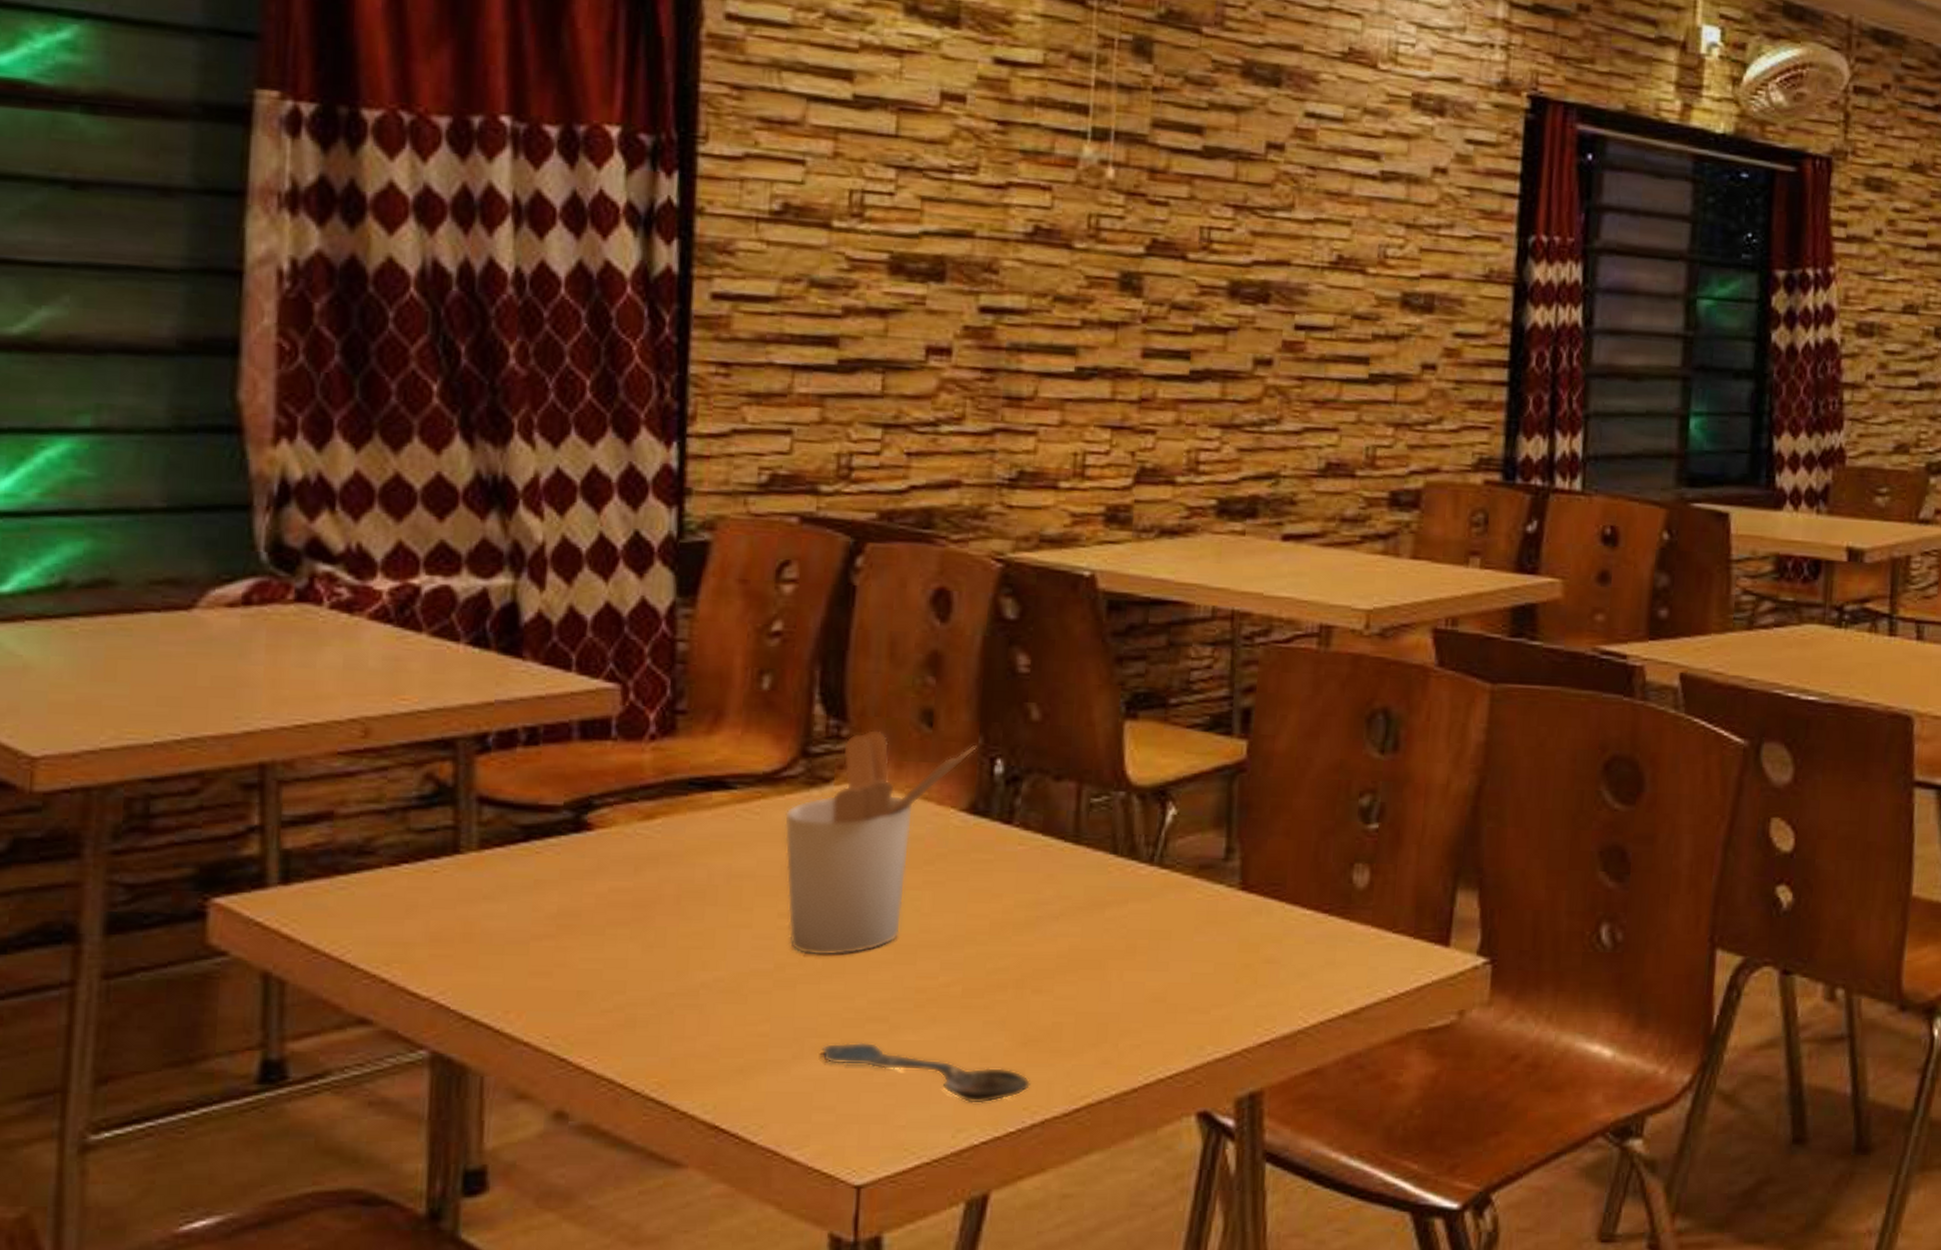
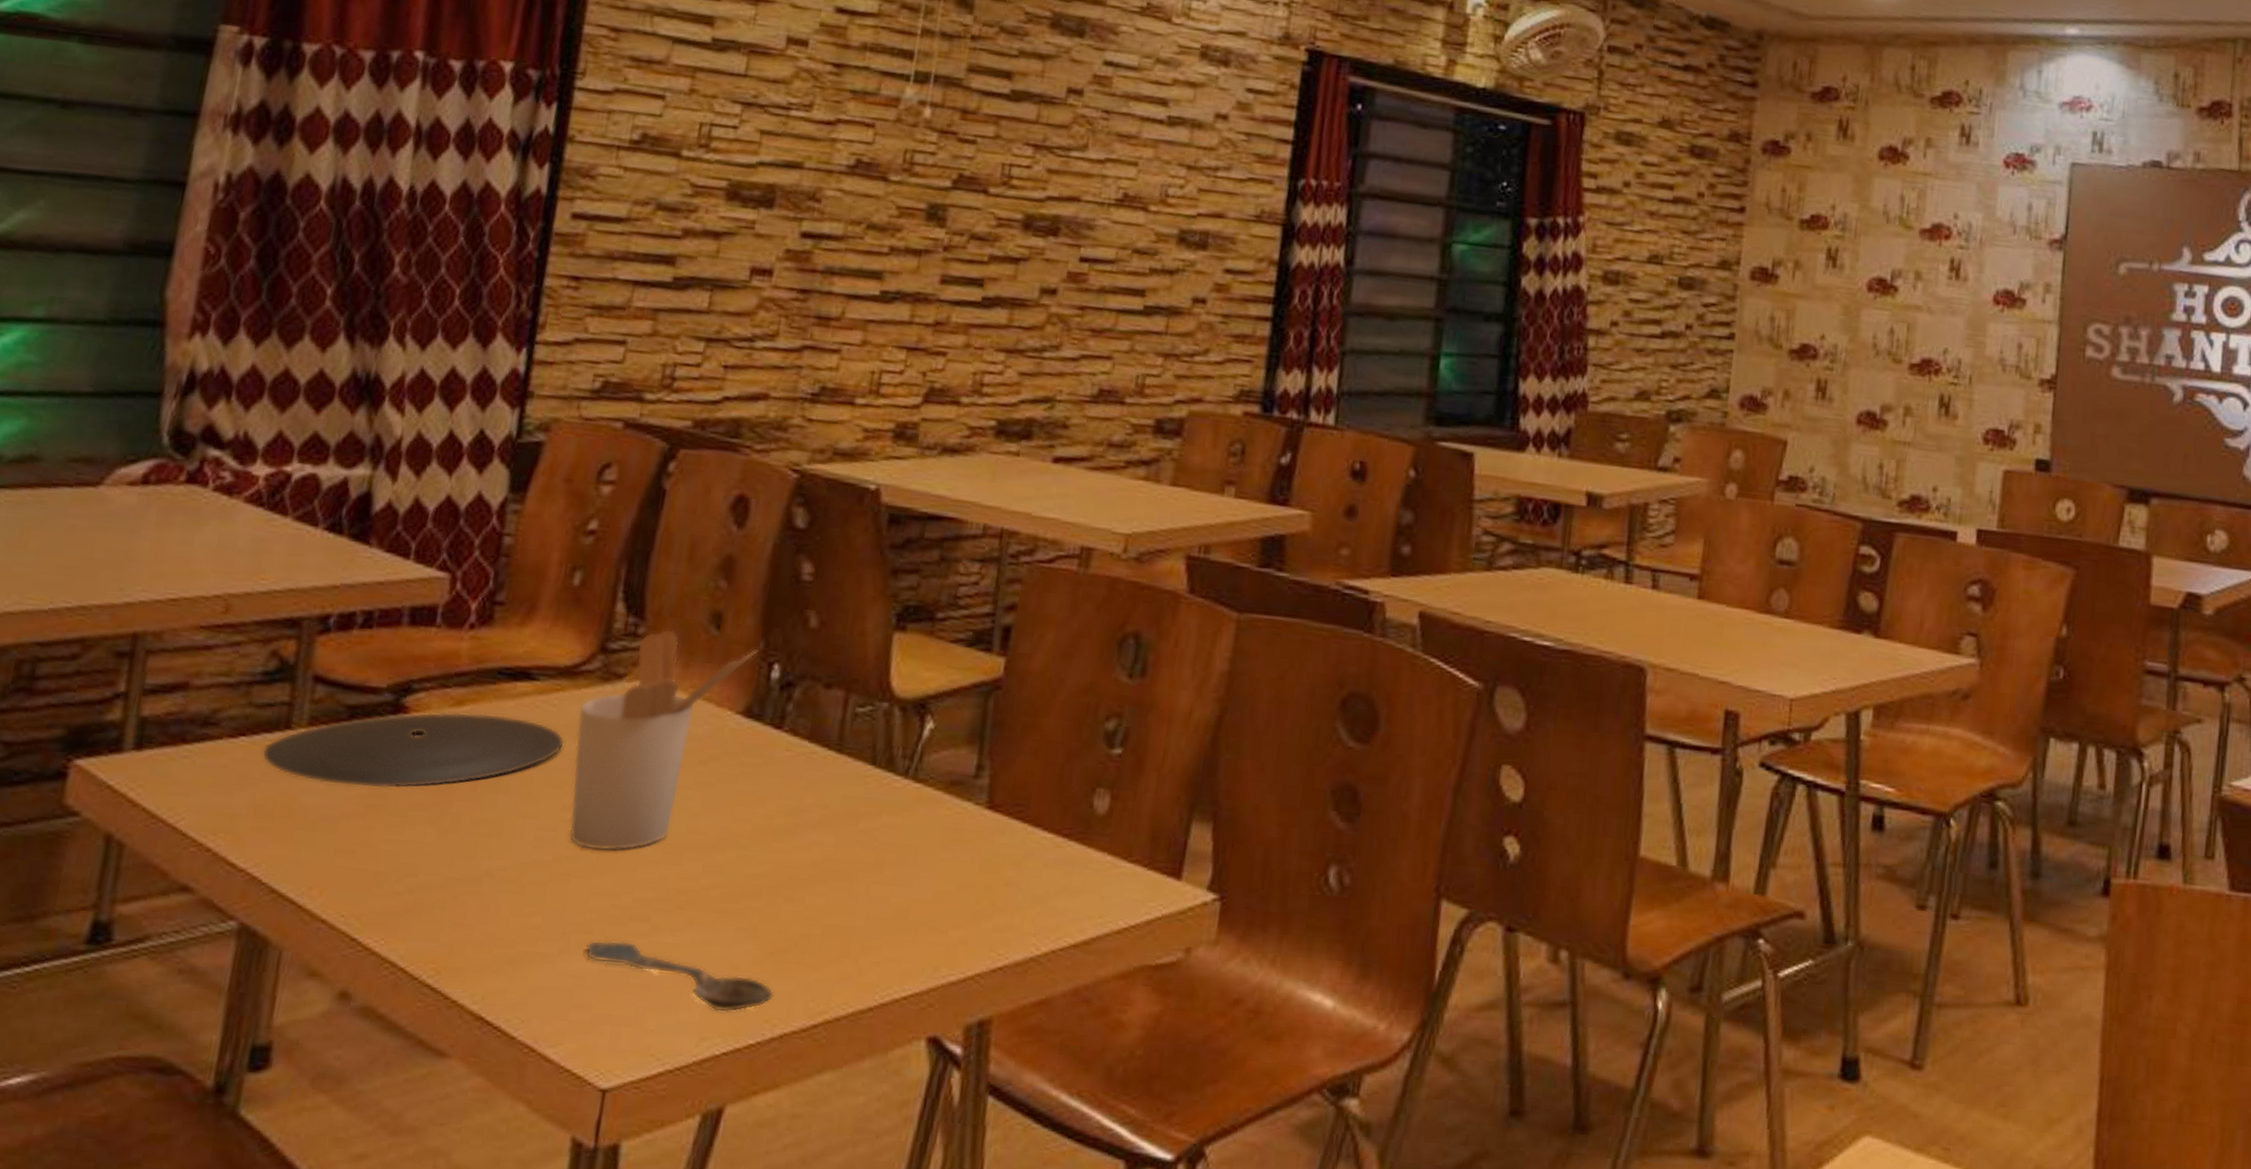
plate: none [430,825,772,909] -> present [261,712,564,789]

